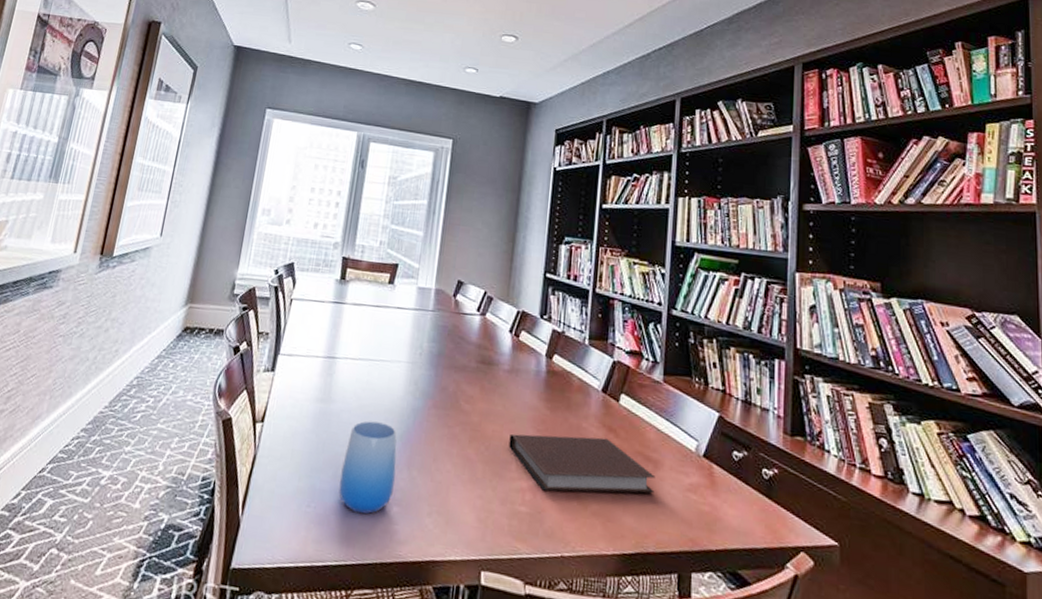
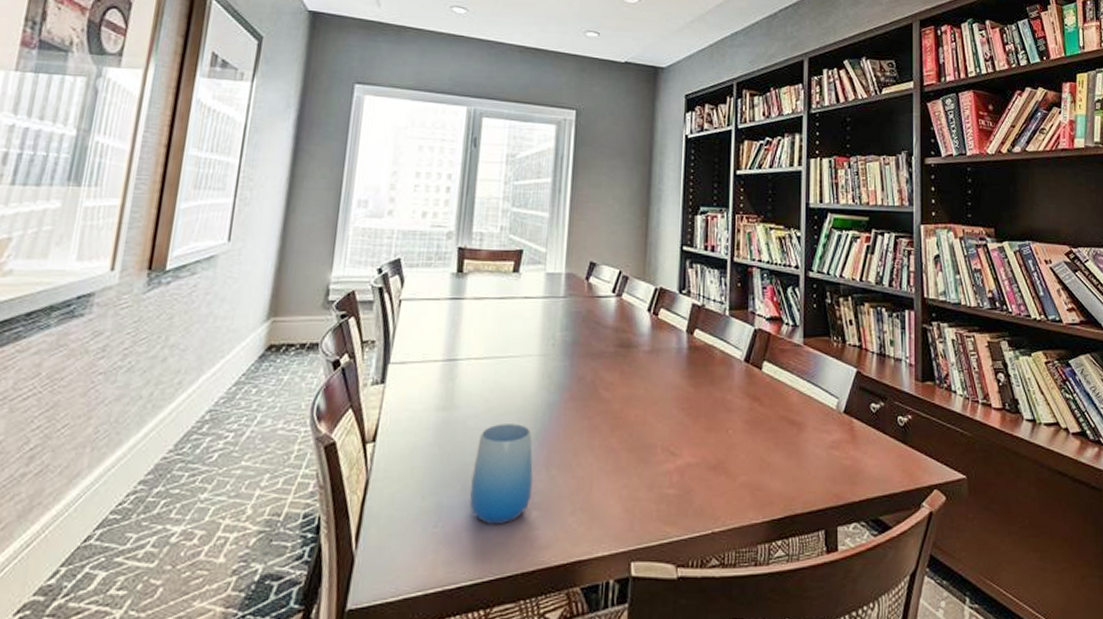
notebook: present [509,433,656,494] -> none [653,408,800,470]

